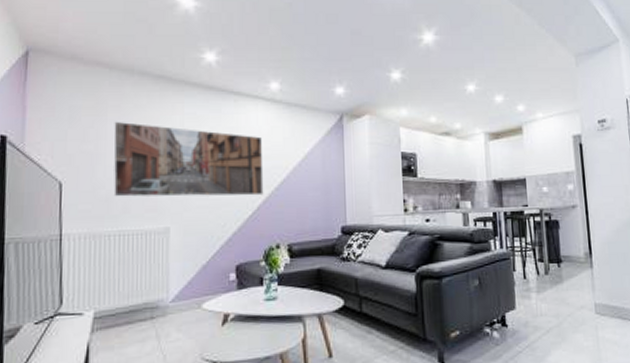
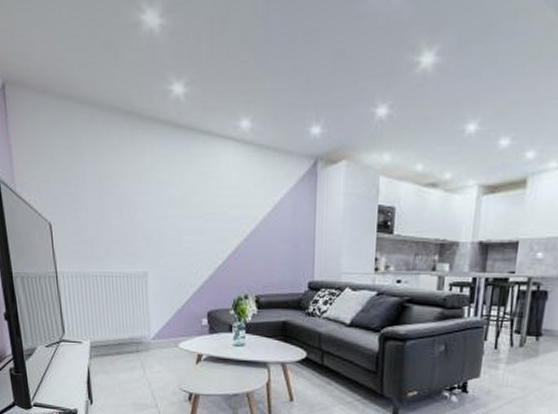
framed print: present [113,121,264,197] -> none [90,162,233,246]

